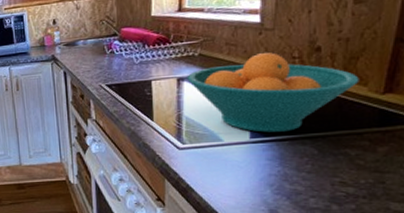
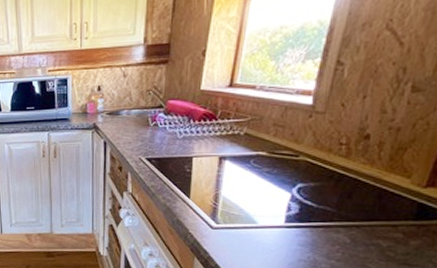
fruit bowl: present [187,52,359,133] -> none [229,137,404,219]

